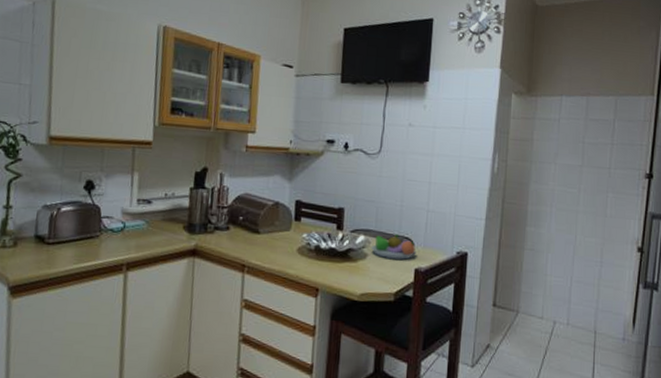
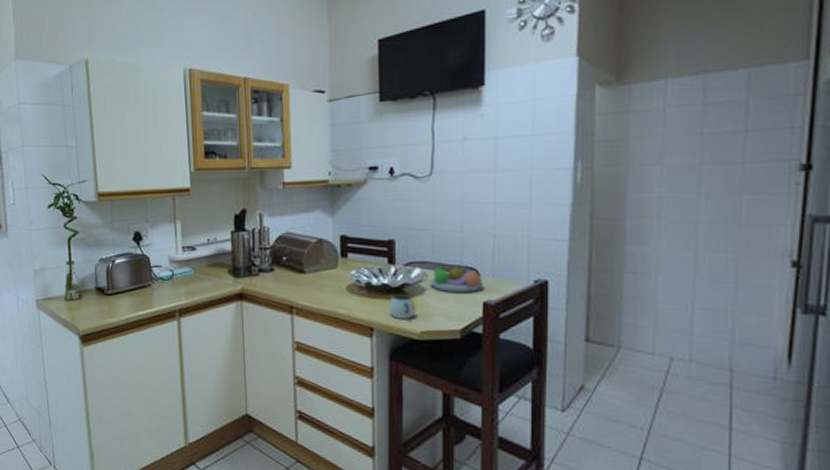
mug: none [333,258,358,282] -> present [388,294,416,319]

